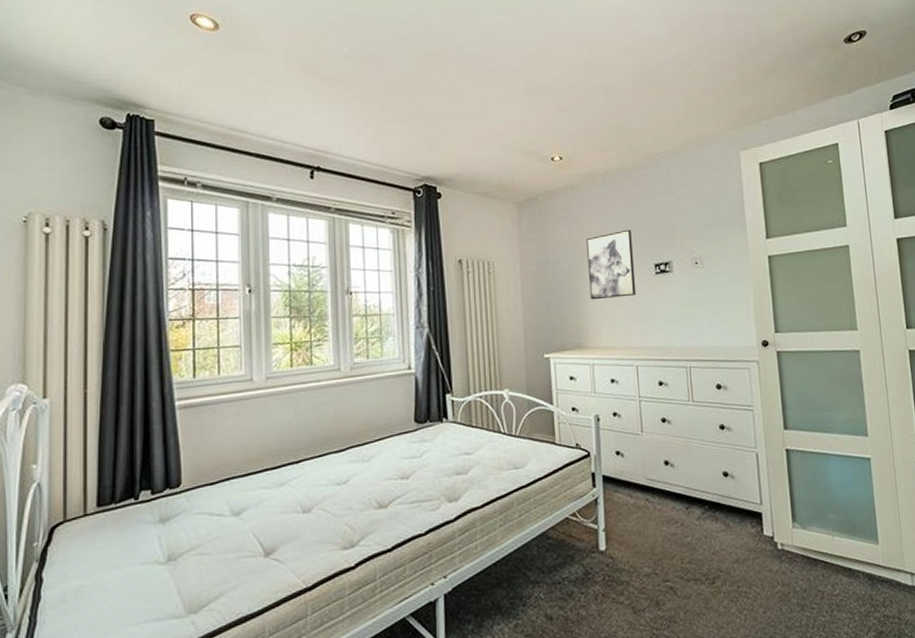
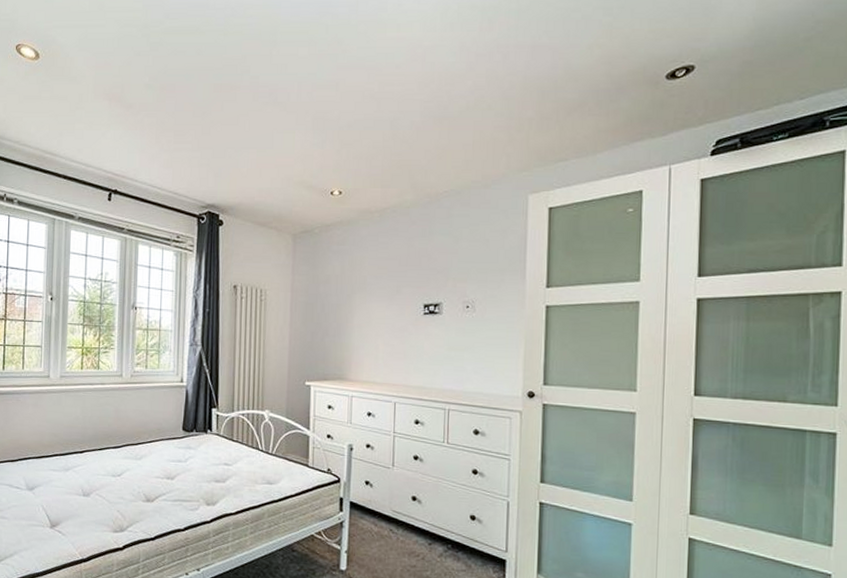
wall art: present [586,229,637,300] -> none [355,268,403,335]

